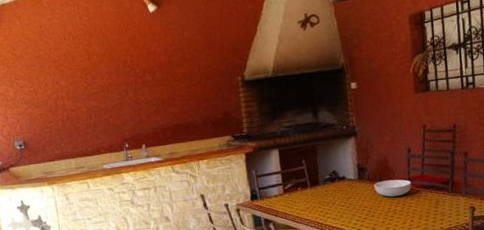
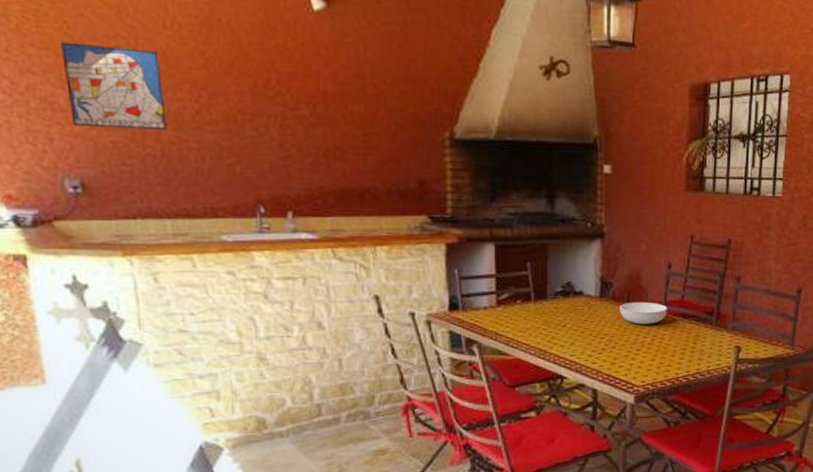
wall art: none [10,55,69,109] -> present [61,41,167,131]

